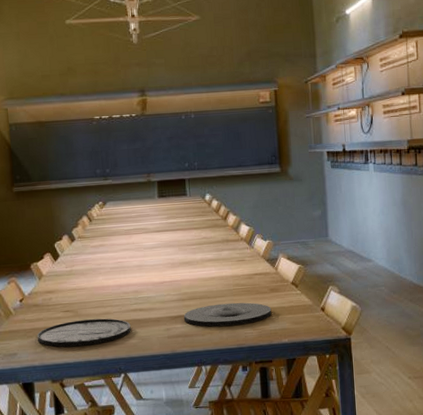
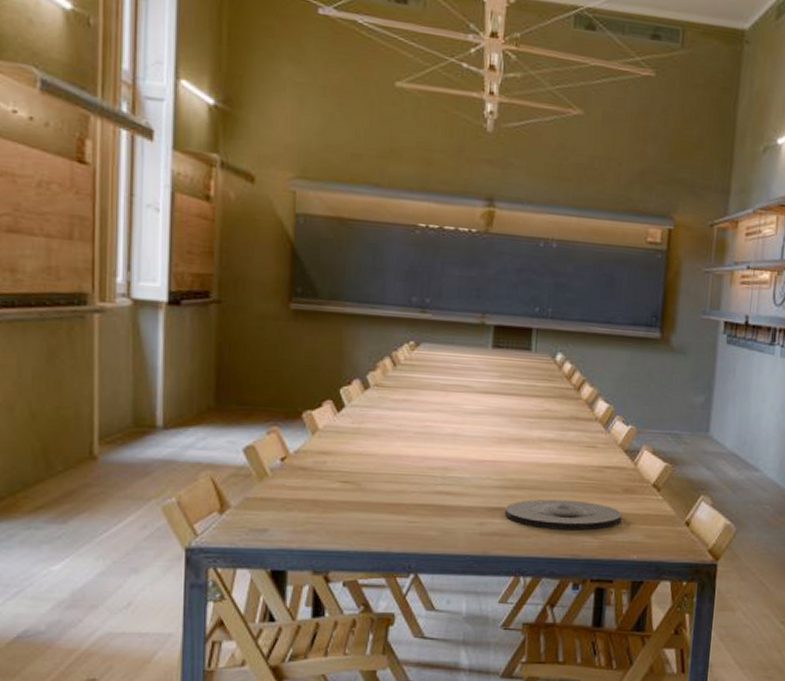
plate: present [37,318,131,347] -> none [299,496,432,532]

